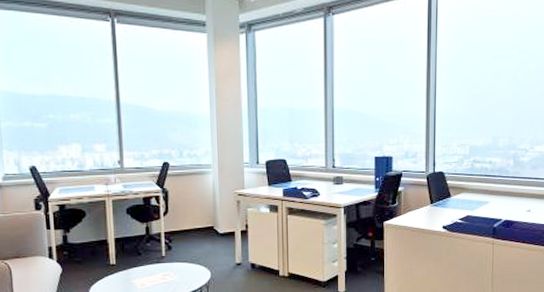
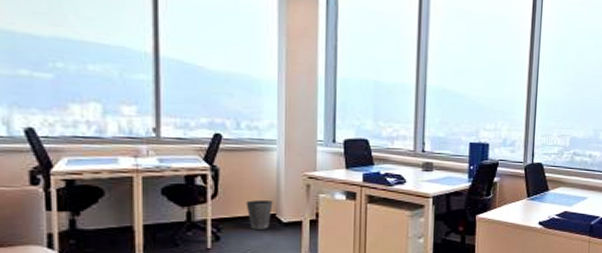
waste basket: none [190,215,211,240] -> present [246,200,273,229]

